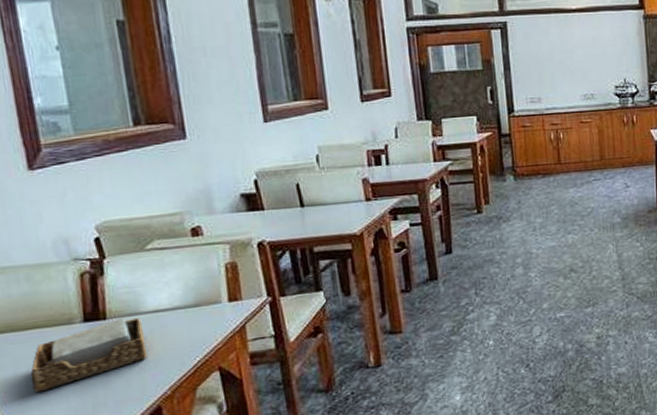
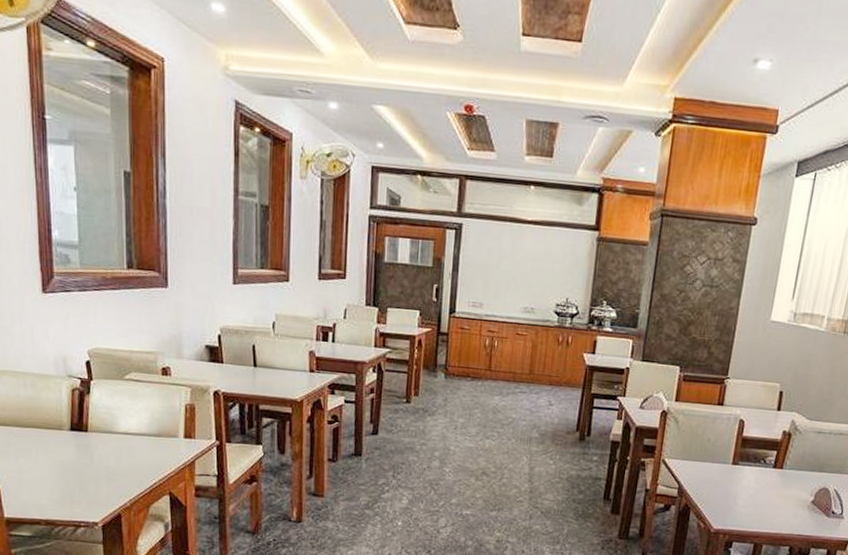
napkin holder: present [30,317,148,393] -> none [26,433,116,481]

